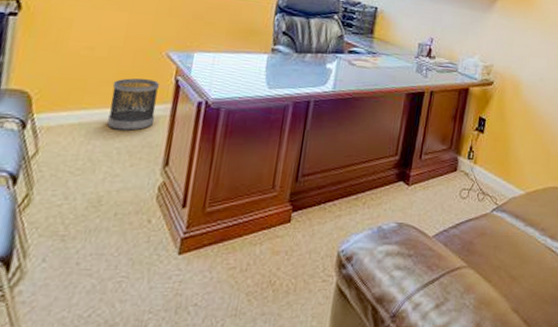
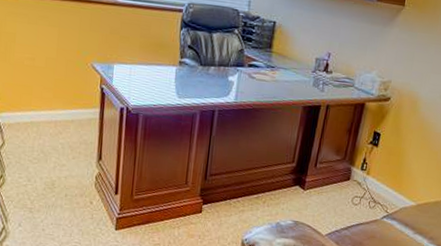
wastebasket: present [107,78,160,131] -> none [52,85,89,130]

